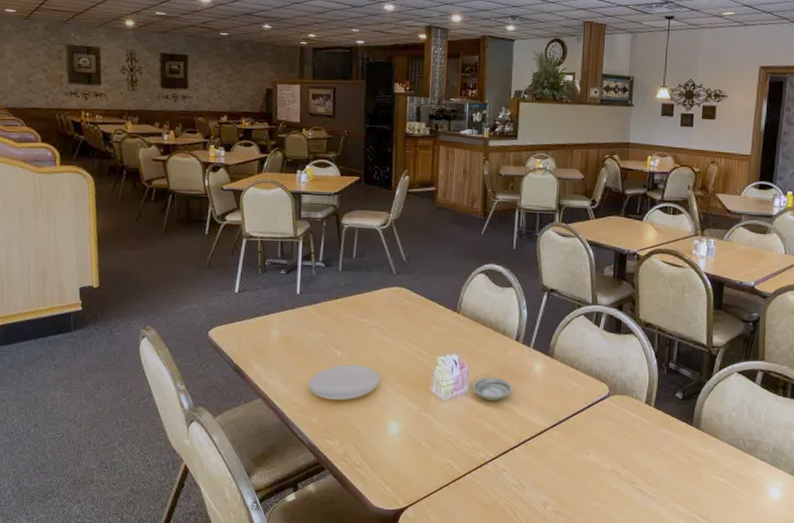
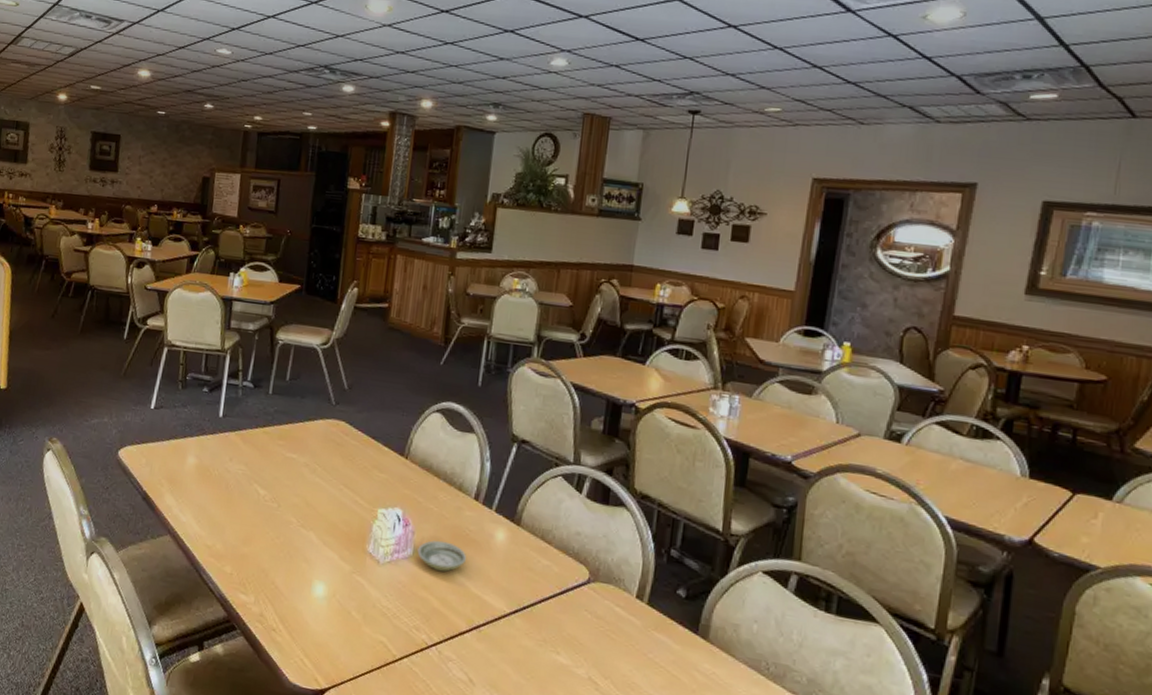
plate: present [309,364,381,401] -> none [224,506,309,549]

